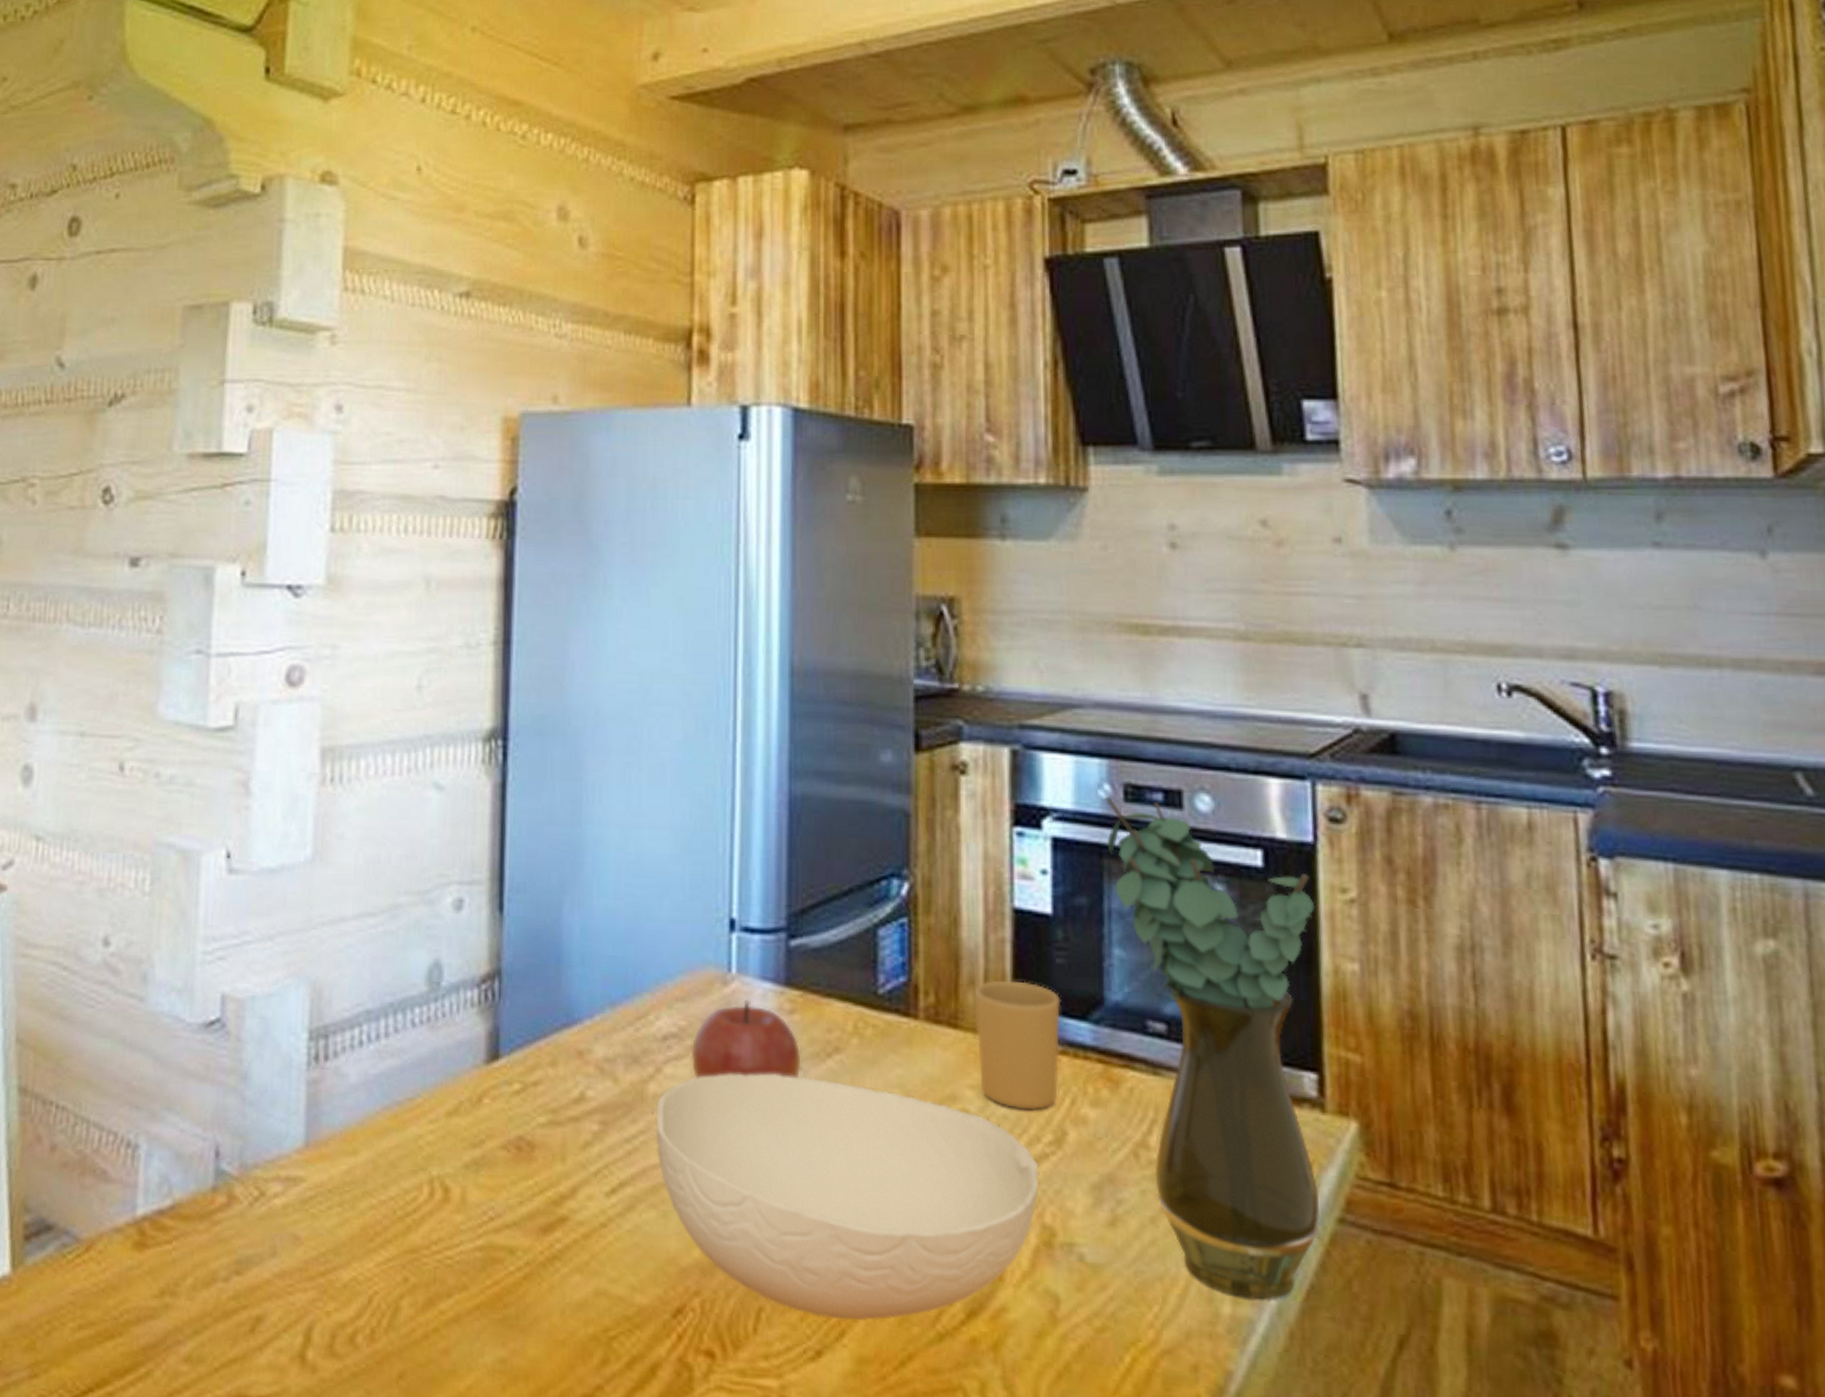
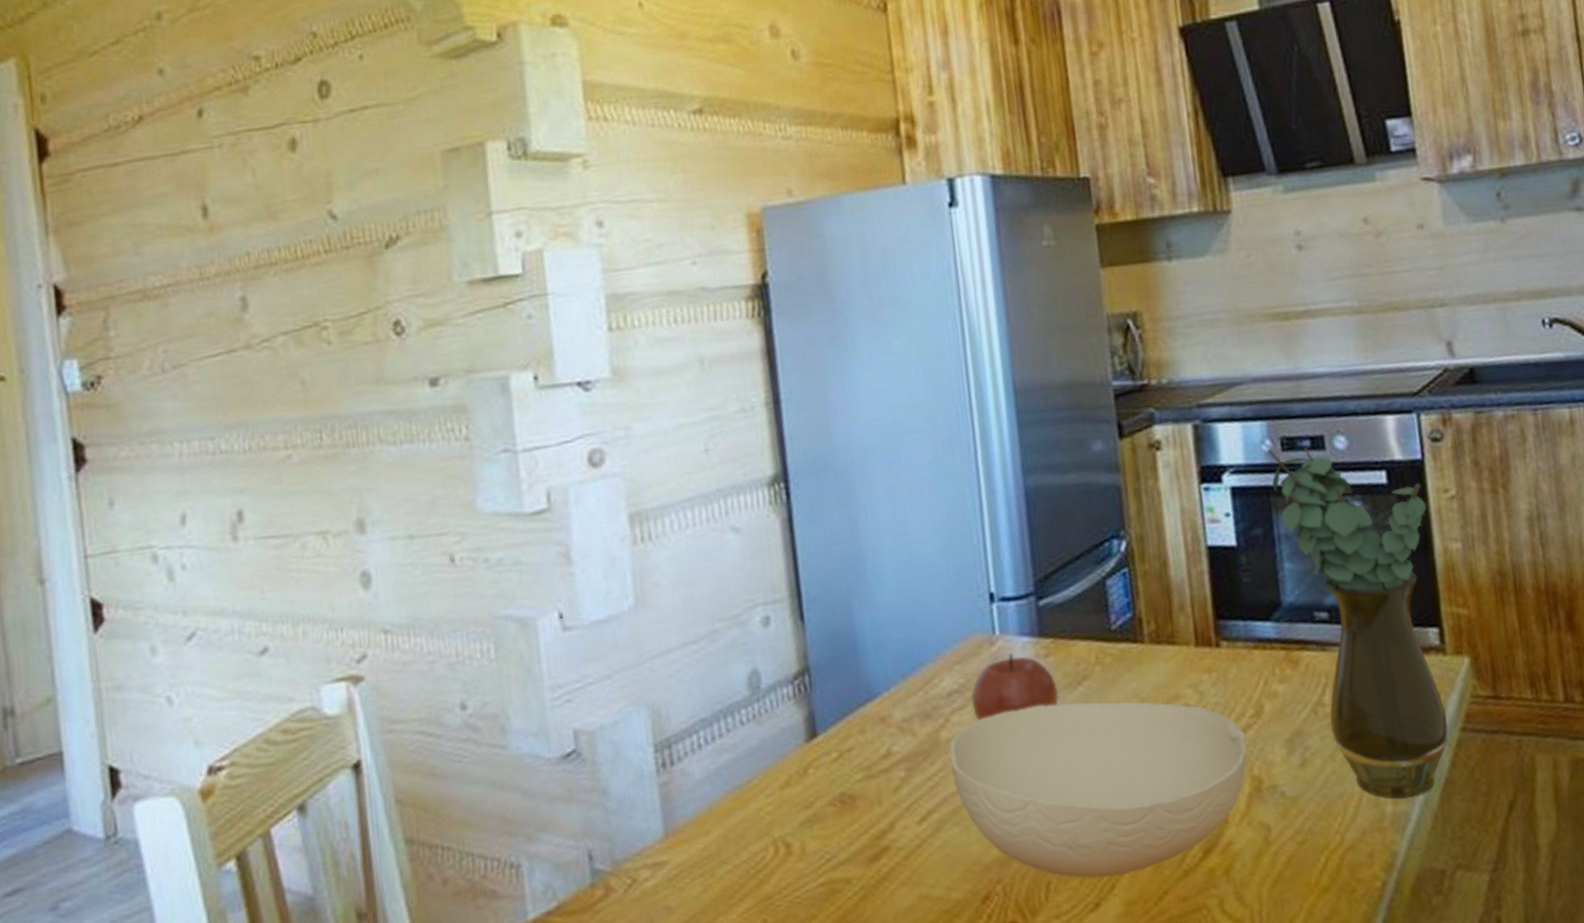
mug: present [974,979,1062,1110] -> none [1185,599,1255,696]

